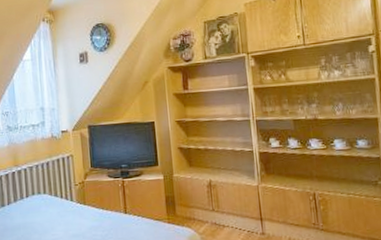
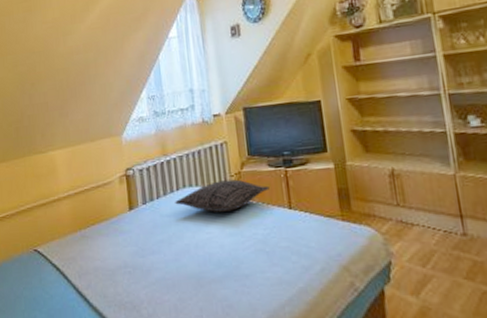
pillow: none [24,188,109,217] -> present [175,179,270,212]

